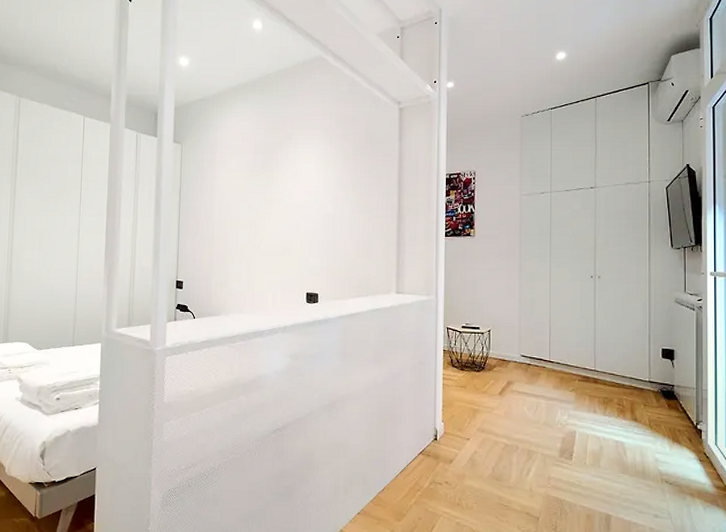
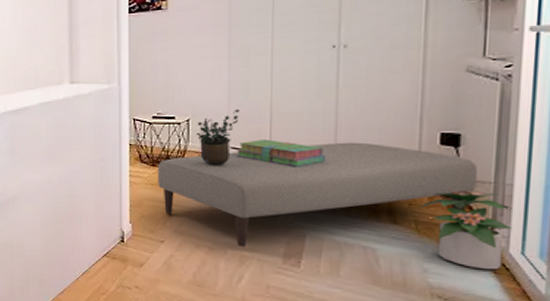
ottoman: none [466,353,686,443] -> present [158,142,479,247]
potted plant: none [495,323,527,372] -> present [196,109,239,166]
stack of books: none [526,349,589,373] -> present [237,140,326,167]
potted plant: none [651,394,709,458] -> present [419,190,513,270]

